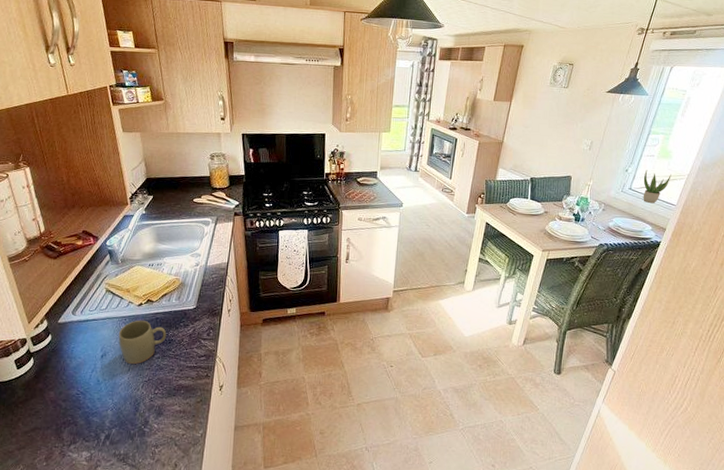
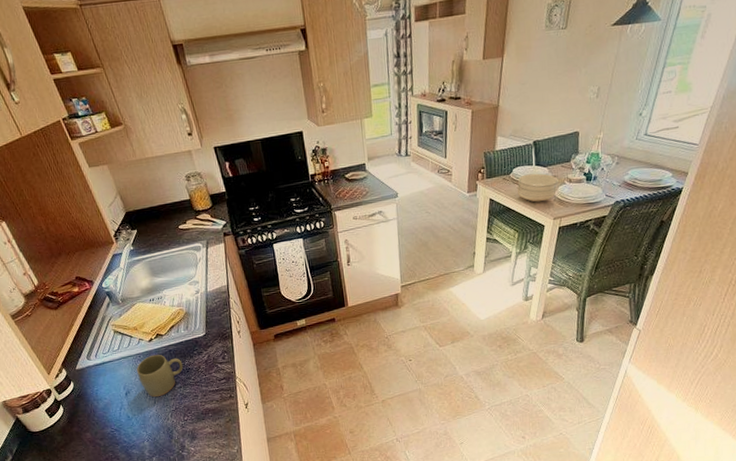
bowl: none [511,206,550,233] -> present [517,173,559,203]
potted plant: present [643,170,671,204] -> none [660,109,692,148]

